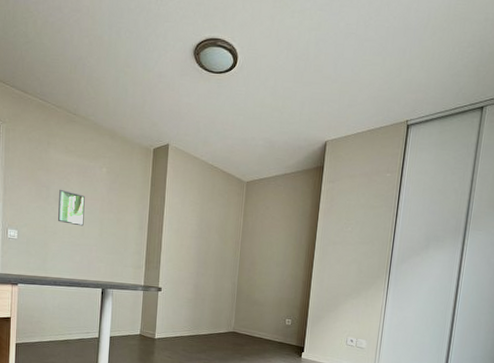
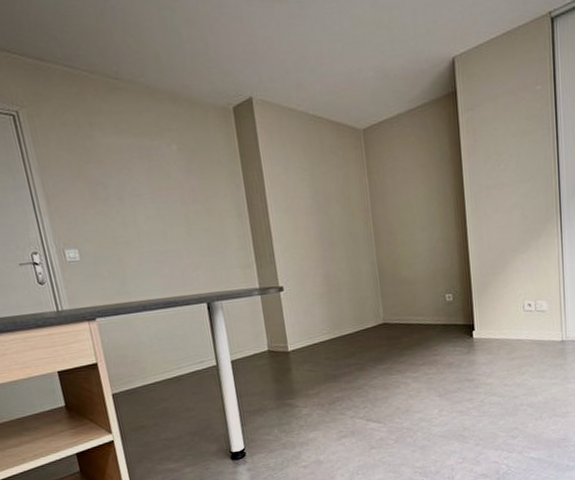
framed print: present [58,189,85,226] -> none [120,183,164,228]

